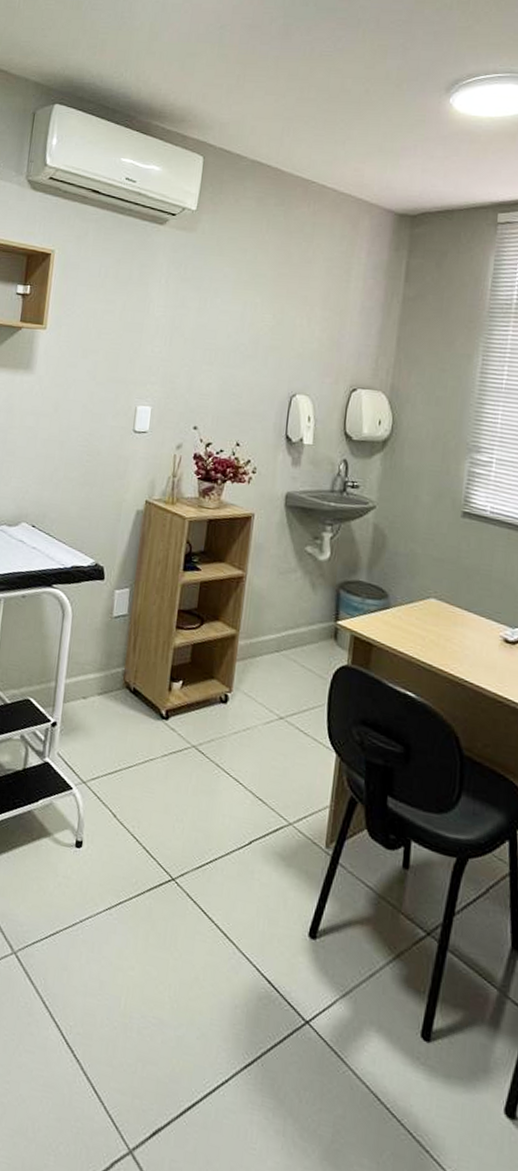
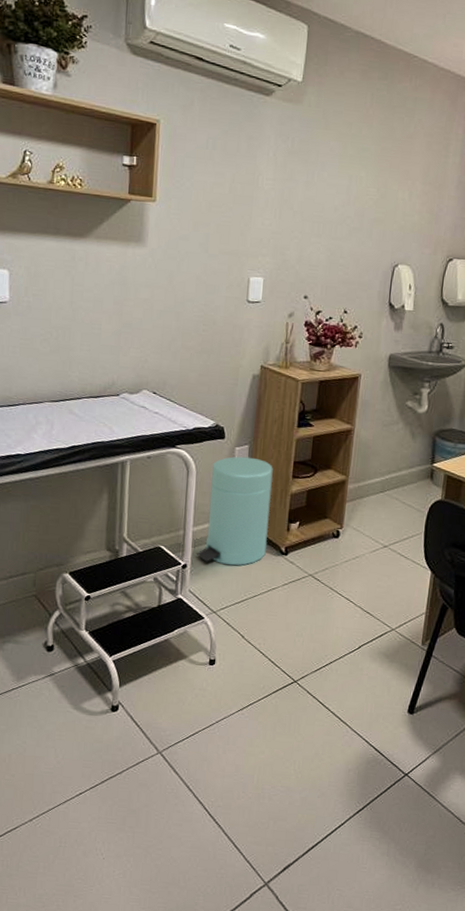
trash can: none [67,600,155,729] -> present [196,456,273,566]

